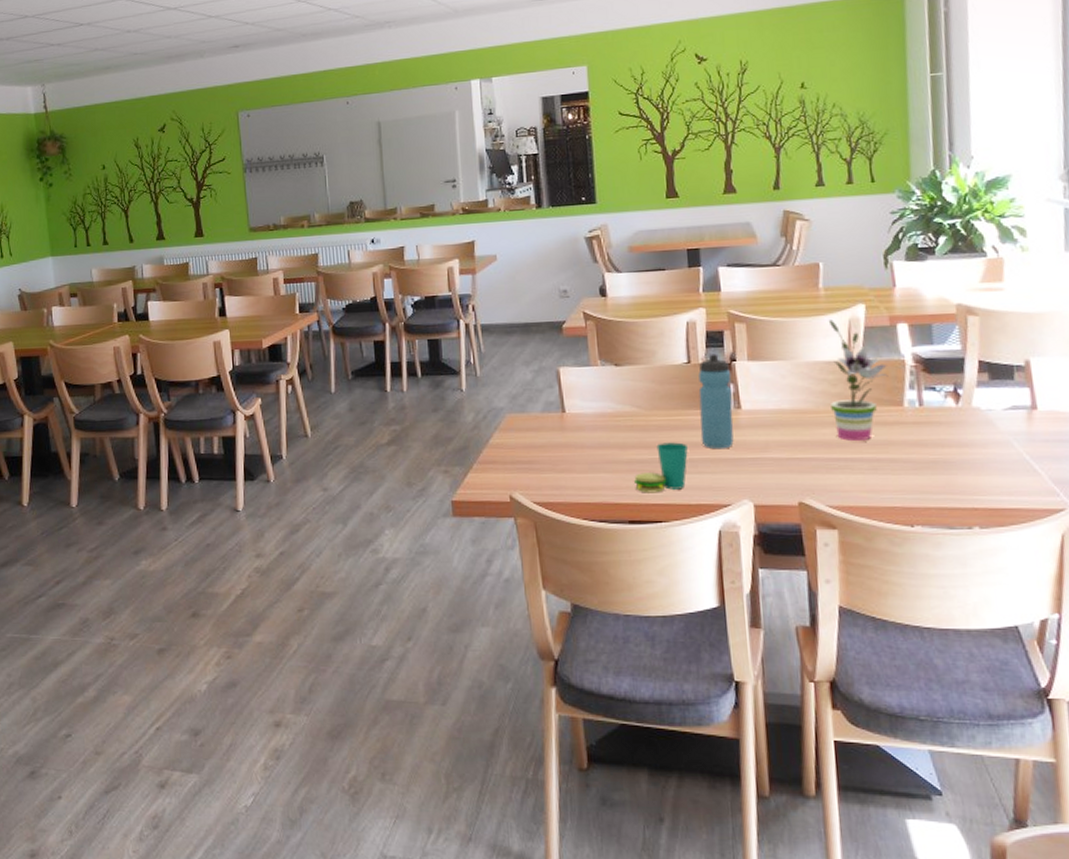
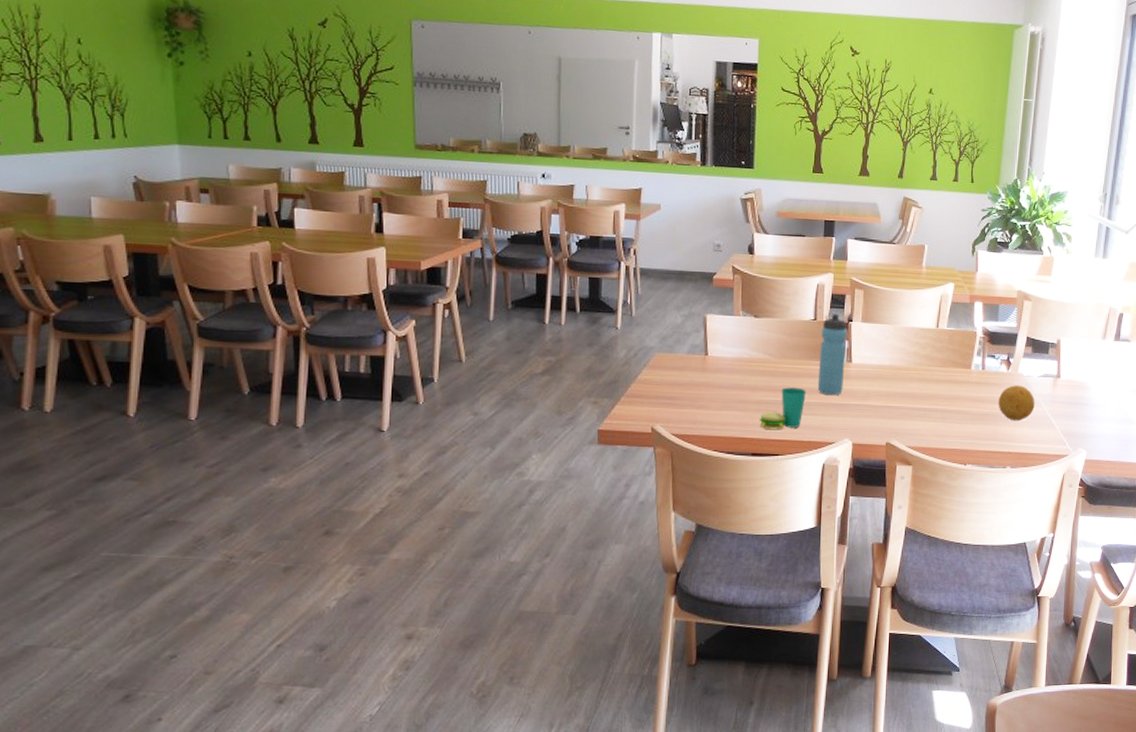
potted plant: present [828,320,888,441] -> none [919,294,964,394]
fruit: none [948,422,1004,469] -> present [998,385,1035,421]

